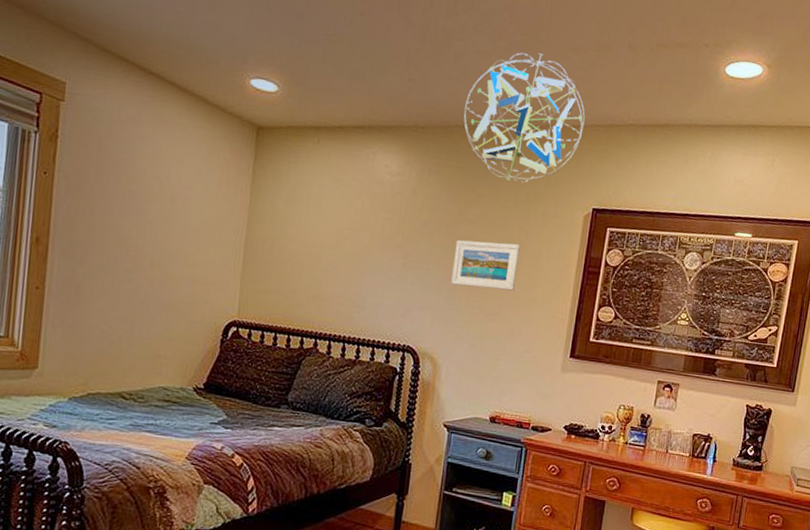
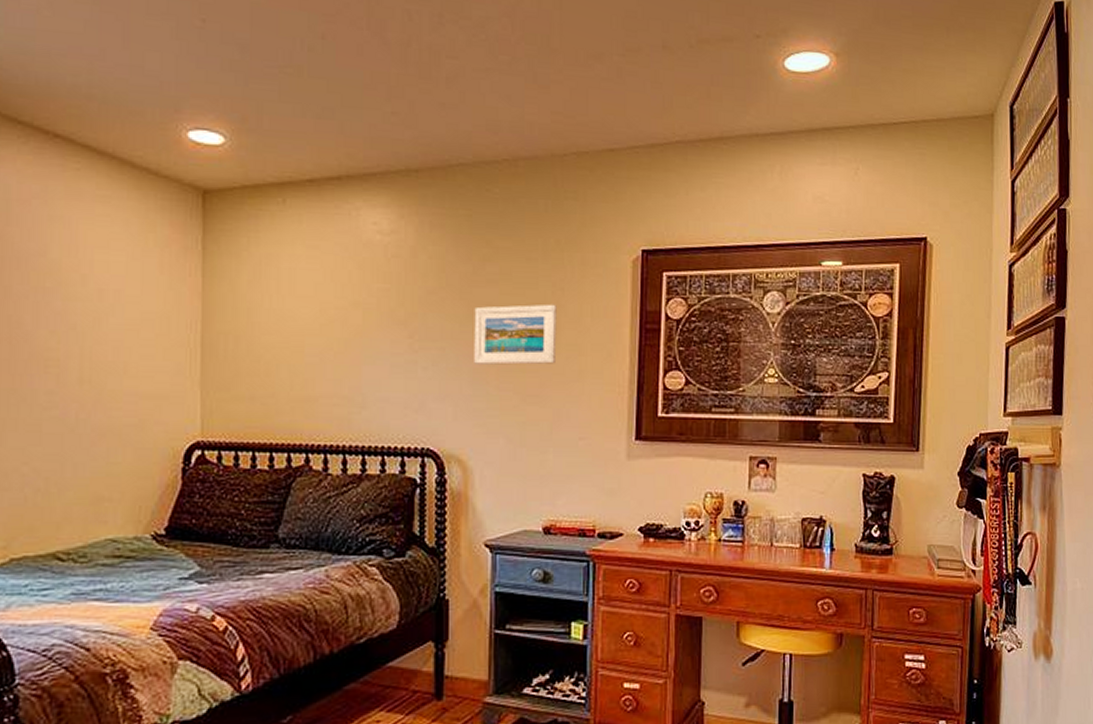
hanging mobile: present [464,52,585,183] -> none [467,65,619,228]

